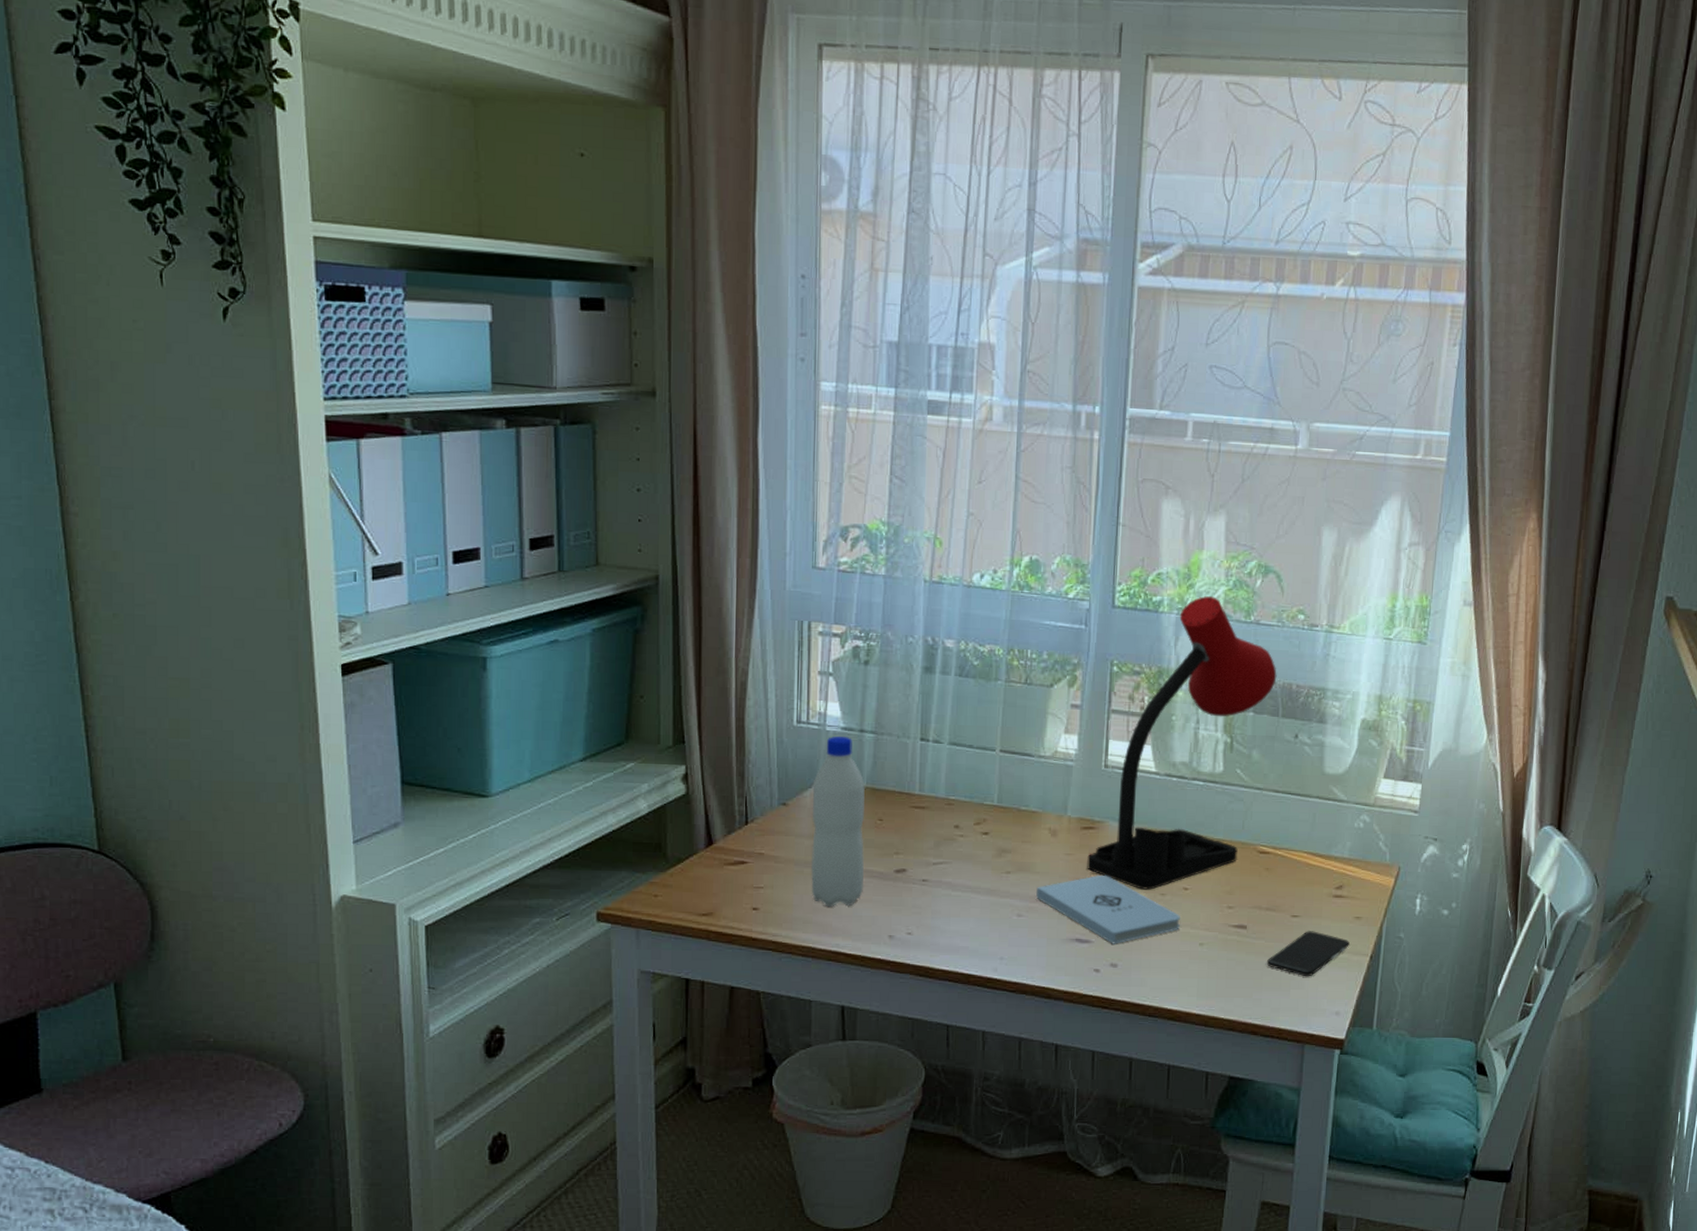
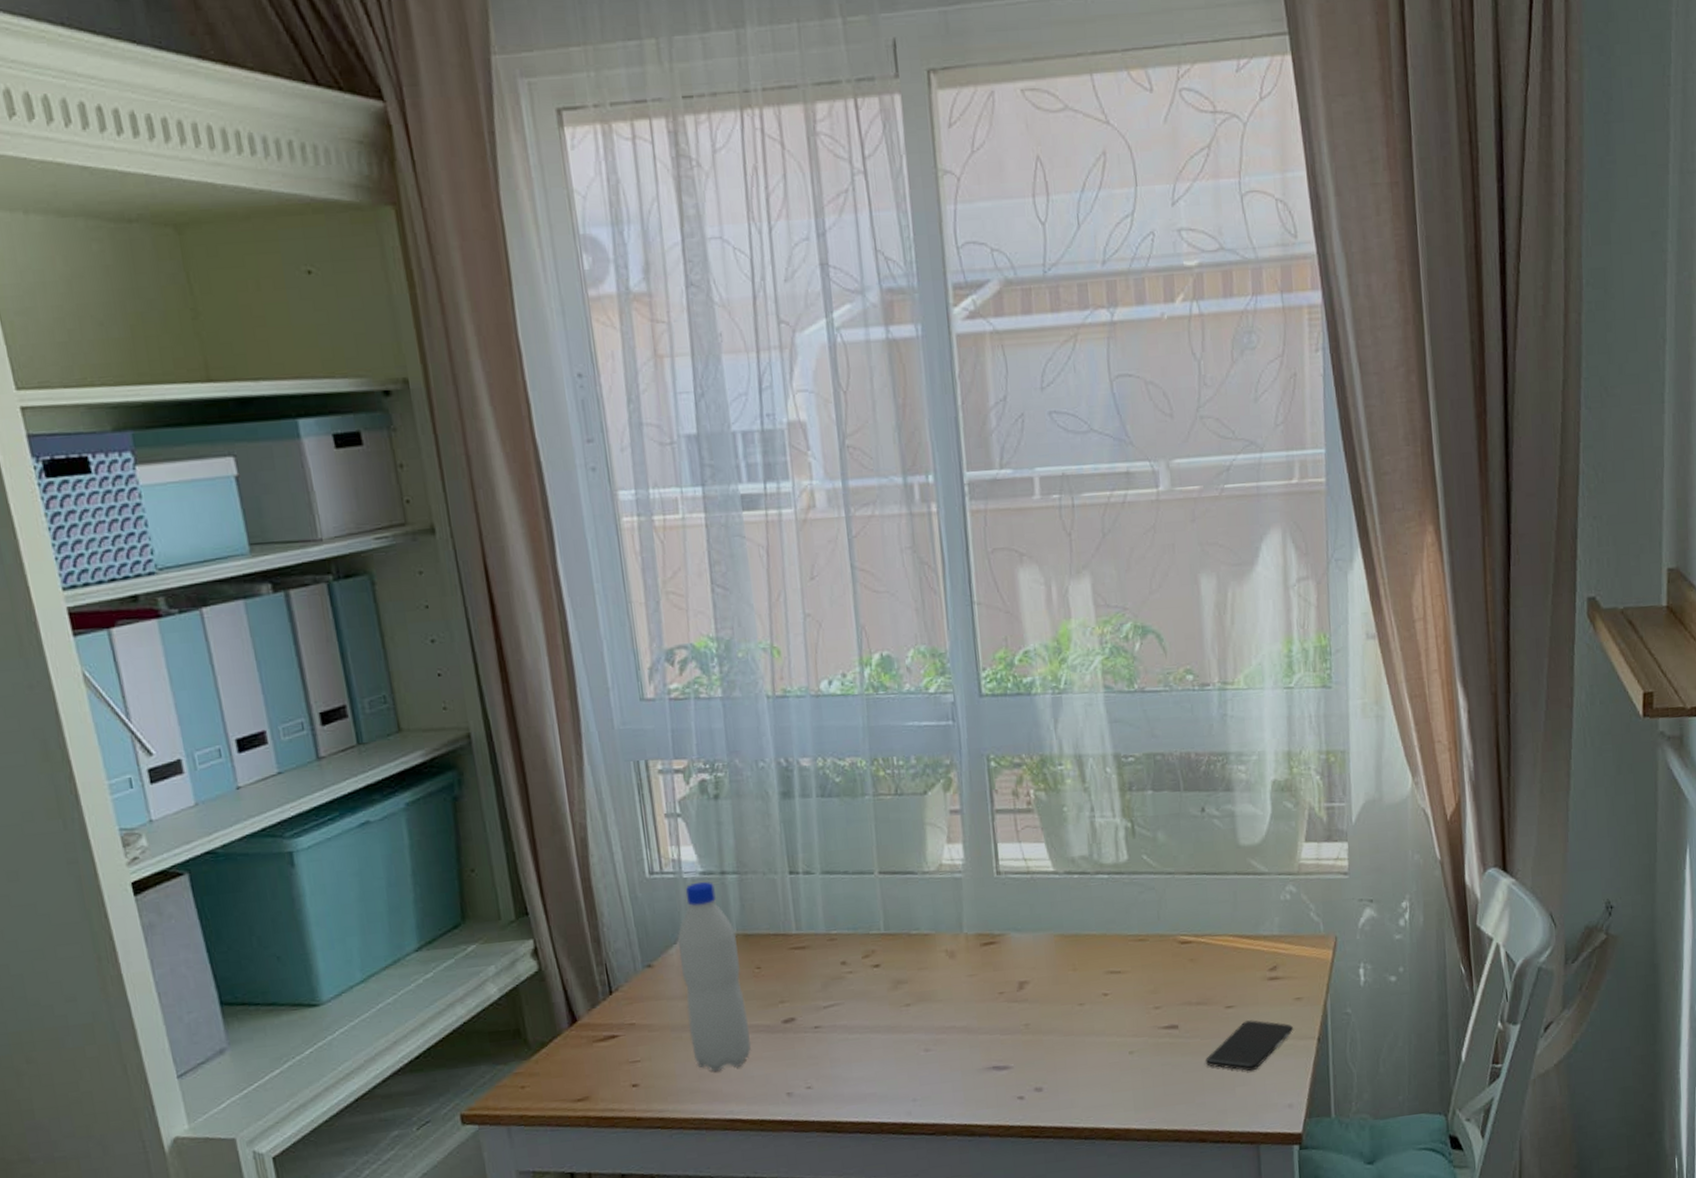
notepad: present [1035,874,1180,944] -> none [941,993,1105,1067]
desk lamp: present [1087,595,1277,890] -> none [992,667,1172,1002]

